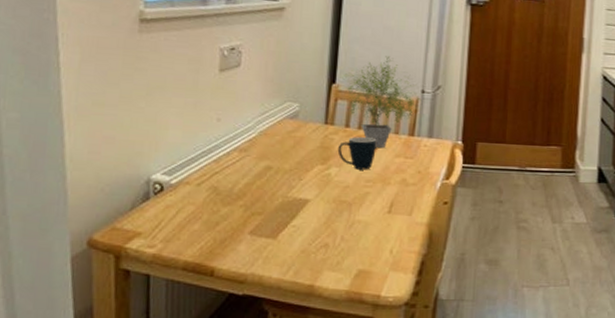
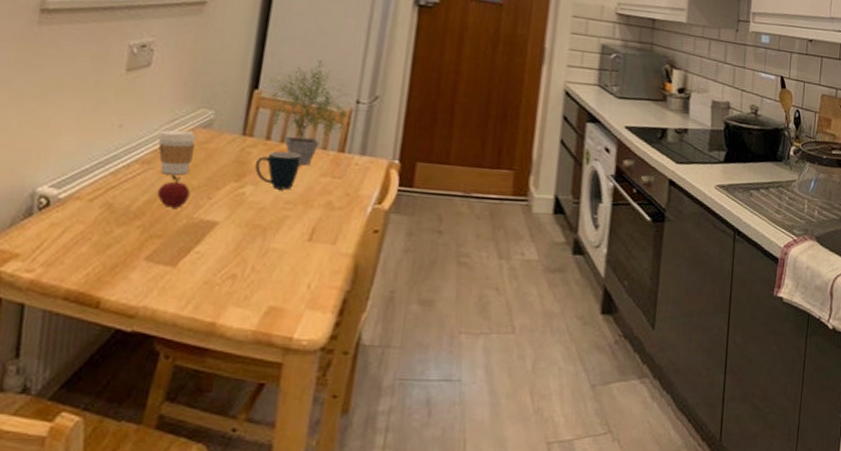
coffee cup: none [252,121,285,161] -> present [158,130,196,175]
apple: none [255,160,284,189] -> present [157,175,191,208]

